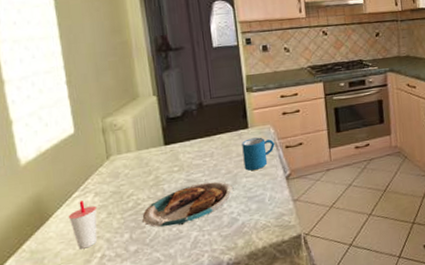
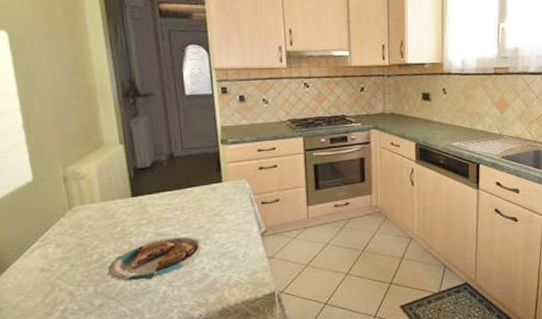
cup: present [68,201,97,249] -> none [27,252,59,302]
mug: present [242,137,275,171] -> none [215,192,250,226]

